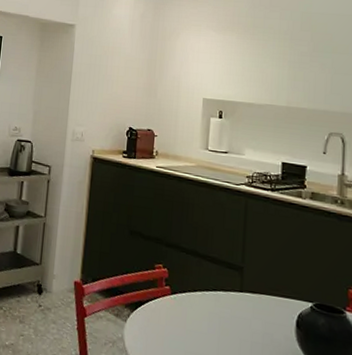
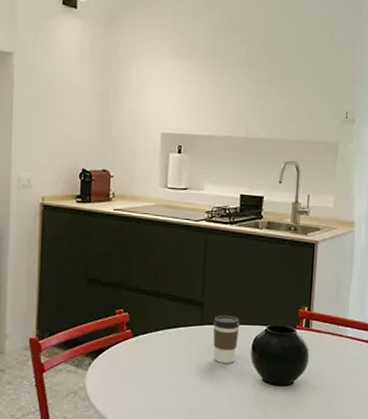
coffee cup: none [253,284,283,338] -> present [213,315,240,363]

